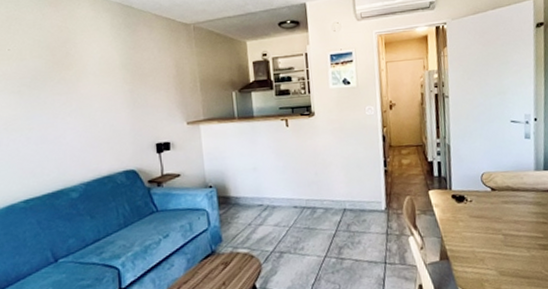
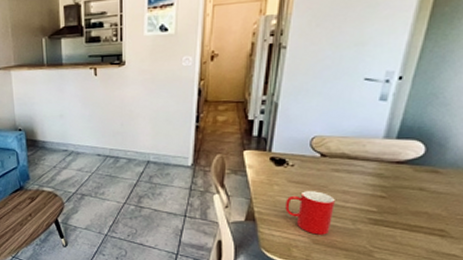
cup: none [471,223,512,266] -> present [285,191,335,235]

